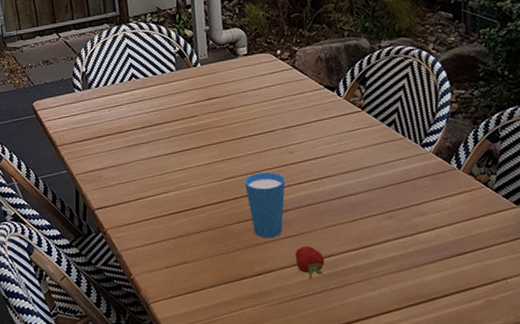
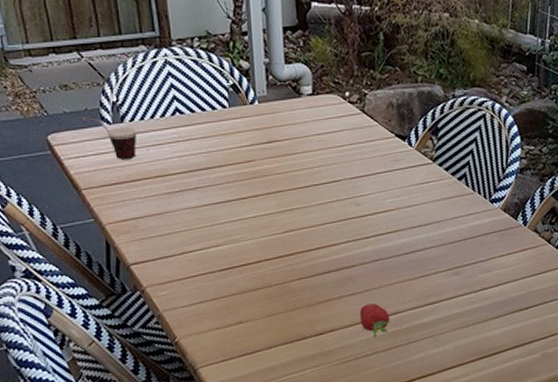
cup: none [58,85,101,119] -> present [80,116,137,159]
cup: present [245,172,286,238] -> none [307,225,352,296]

